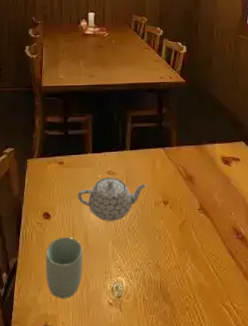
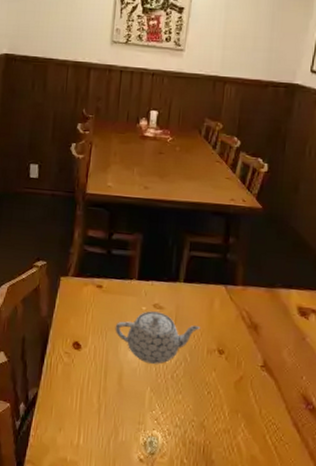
cup: present [46,237,83,299] -> none [69,373,115,445]

